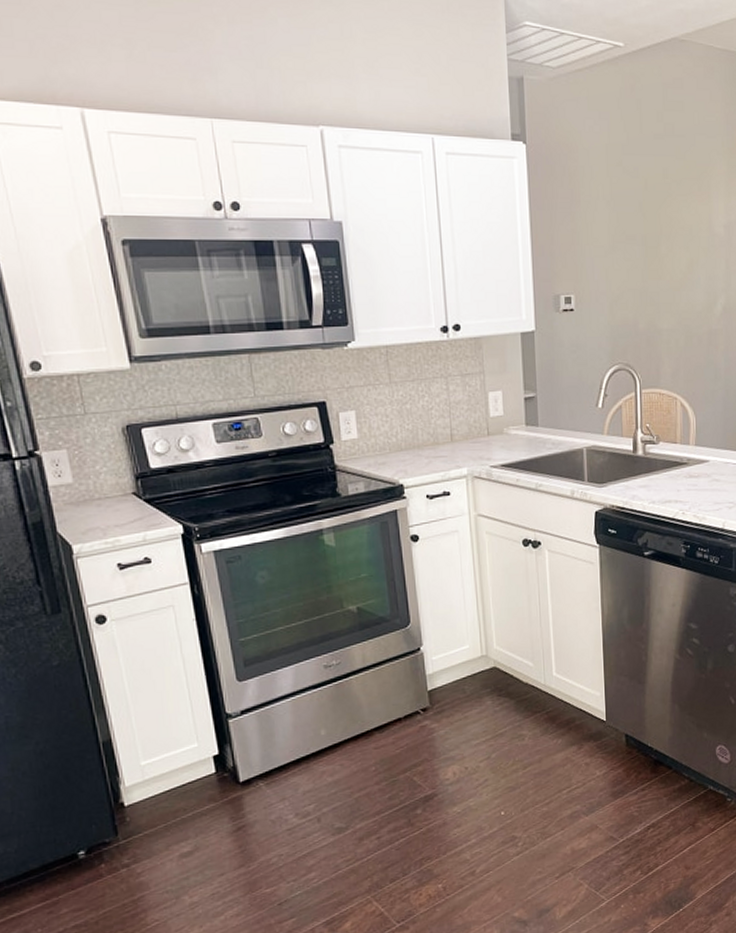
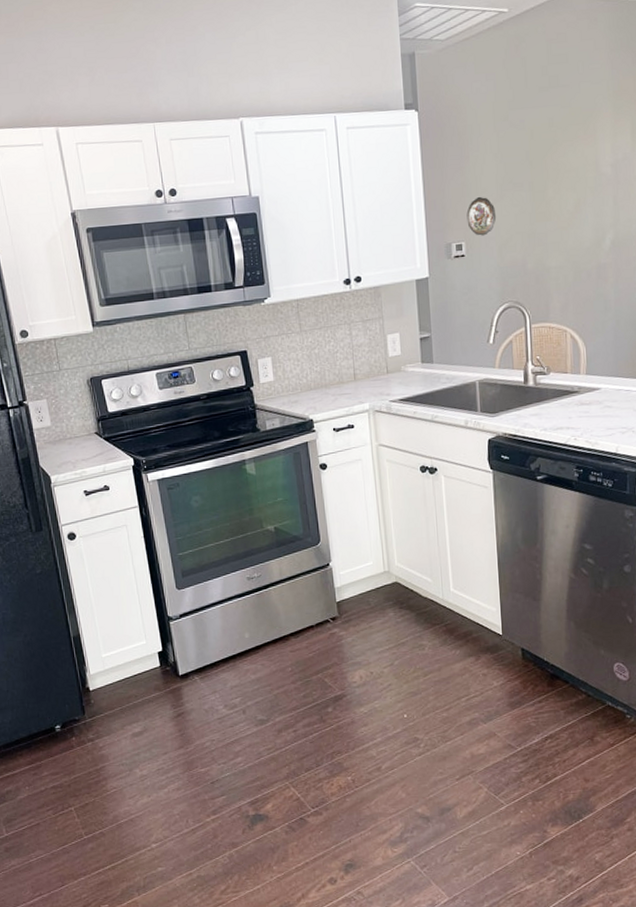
decorative plate: none [576,246,608,290] -> present [466,196,497,236]

